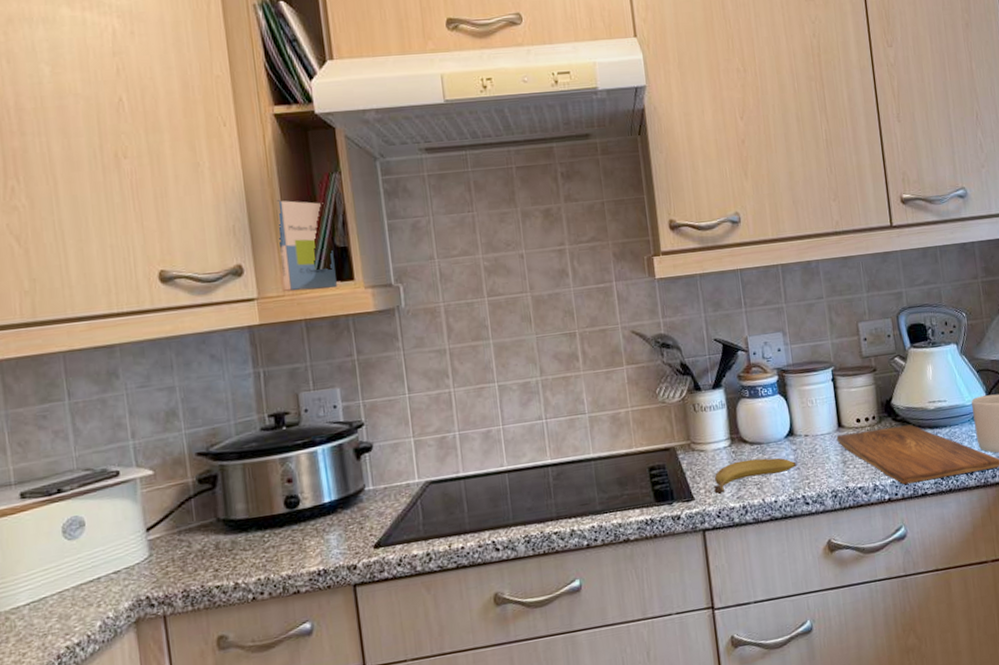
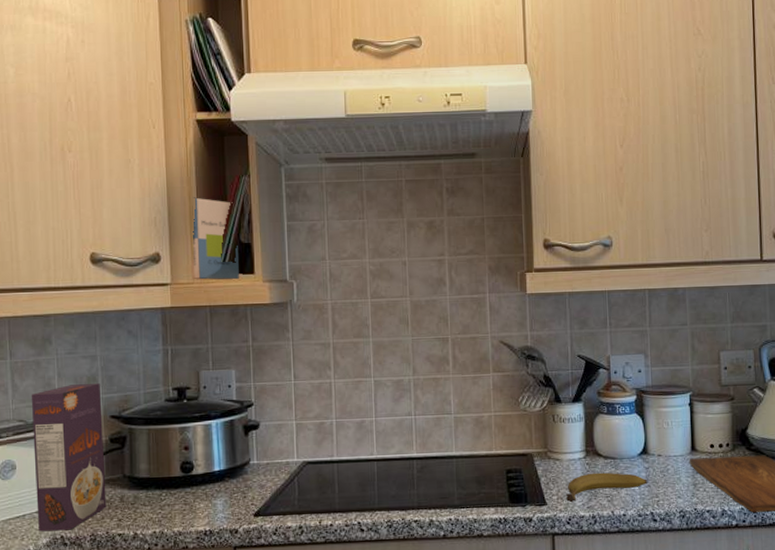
cereal box: none [97,418,199,595] -> present [31,384,107,532]

